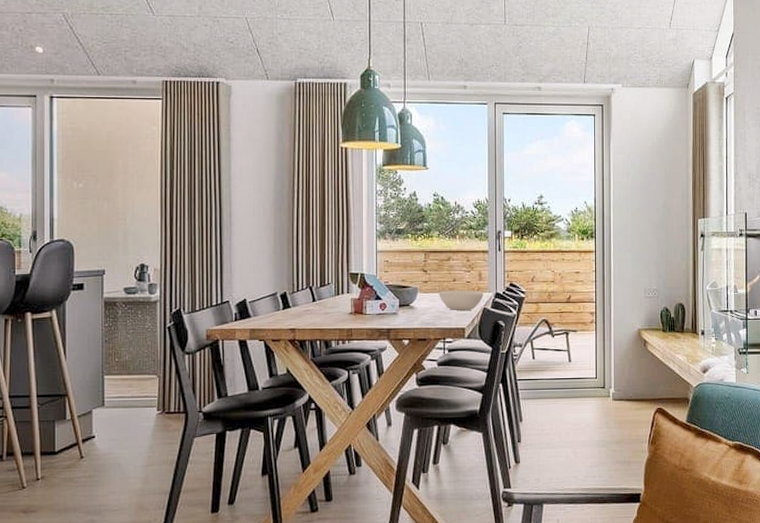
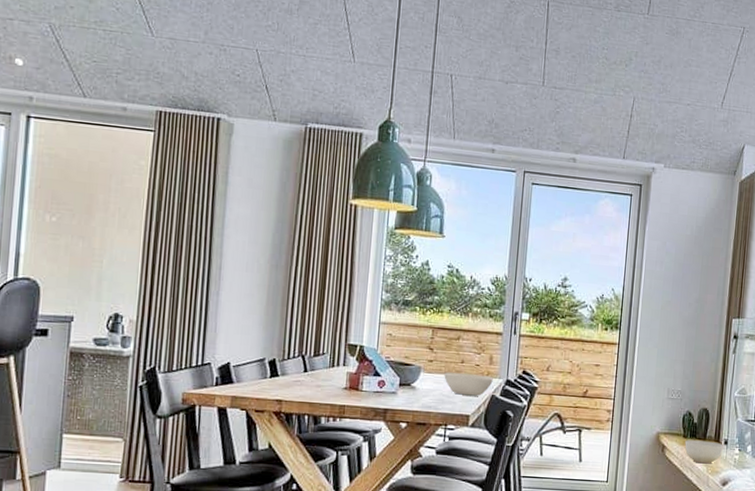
bowl: none [665,333,700,354] -> present [685,440,723,464]

